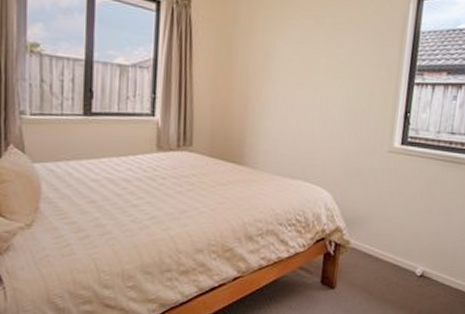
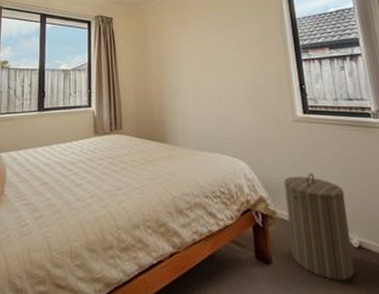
laundry hamper: none [356,206,422,303] -> present [284,173,355,280]

